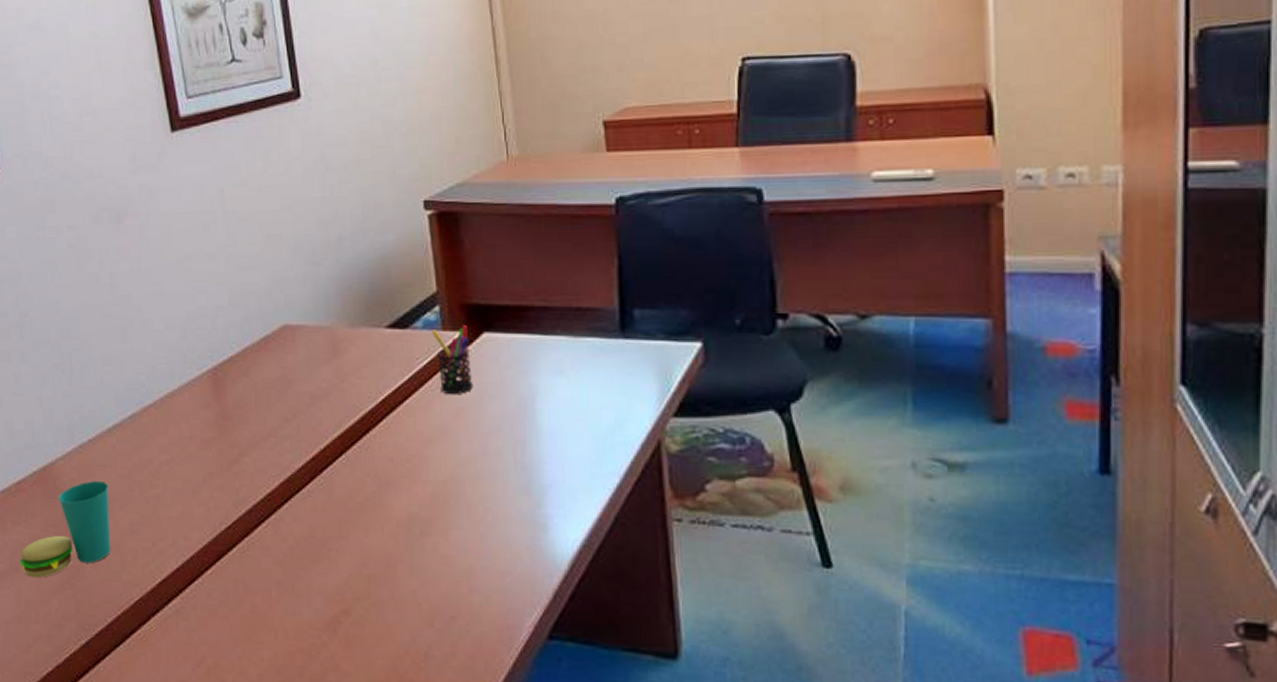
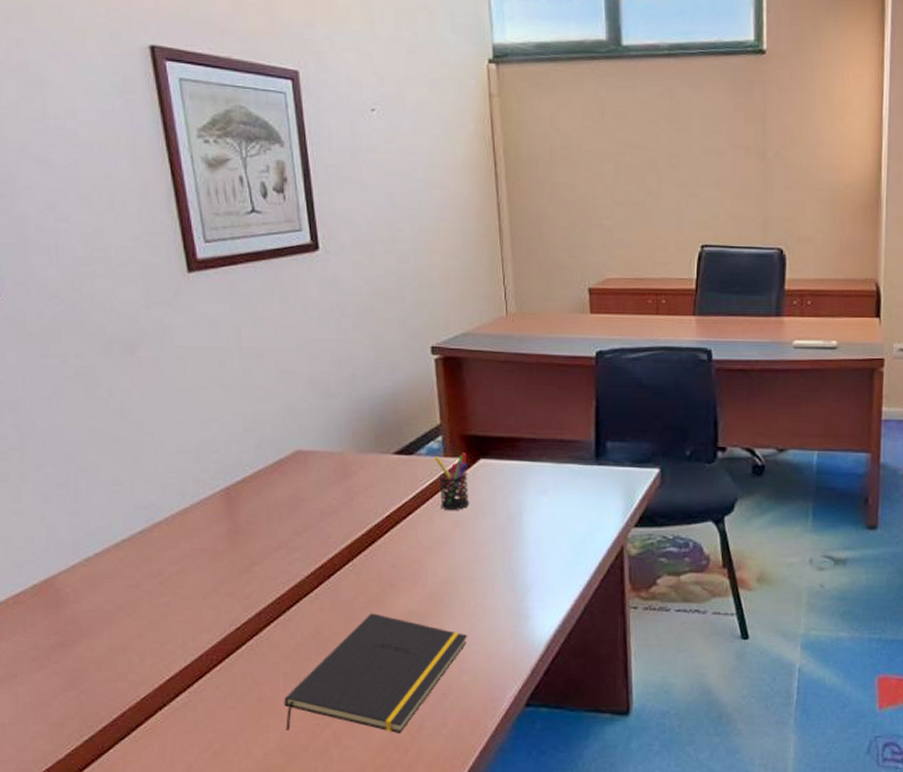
cup: present [19,481,111,579] -> none [17,592,117,683]
notepad: none [277,515,477,661] -> present [284,613,468,733]

